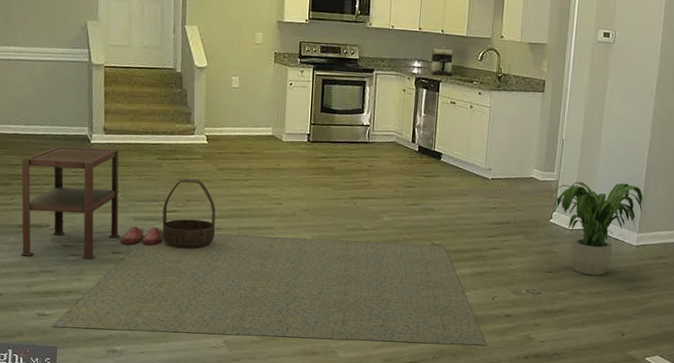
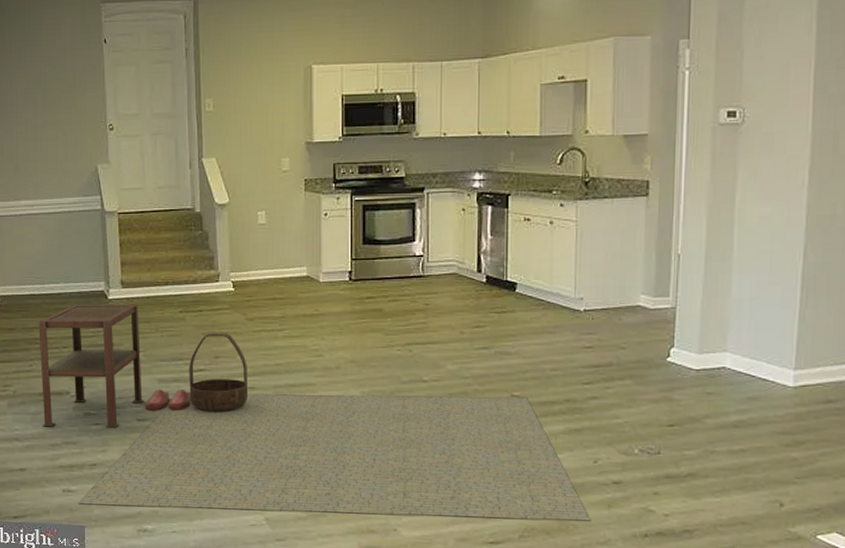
coffee maker: present [430,47,455,76] -> none [496,153,525,189]
potted plant: present [550,182,645,276] -> none [666,305,802,428]

